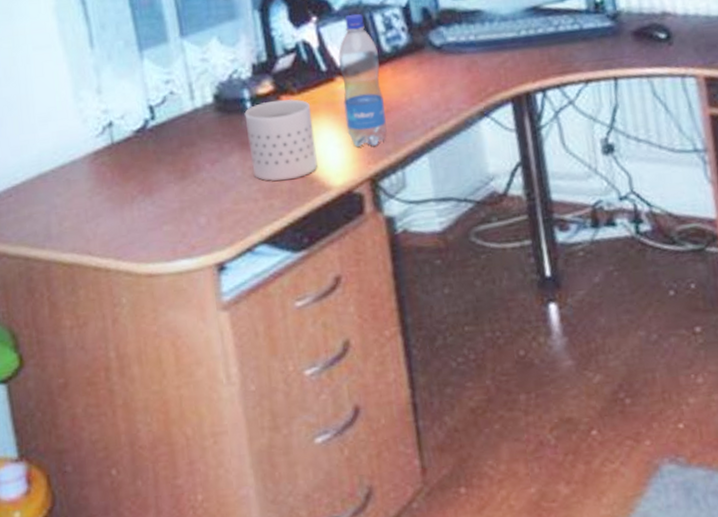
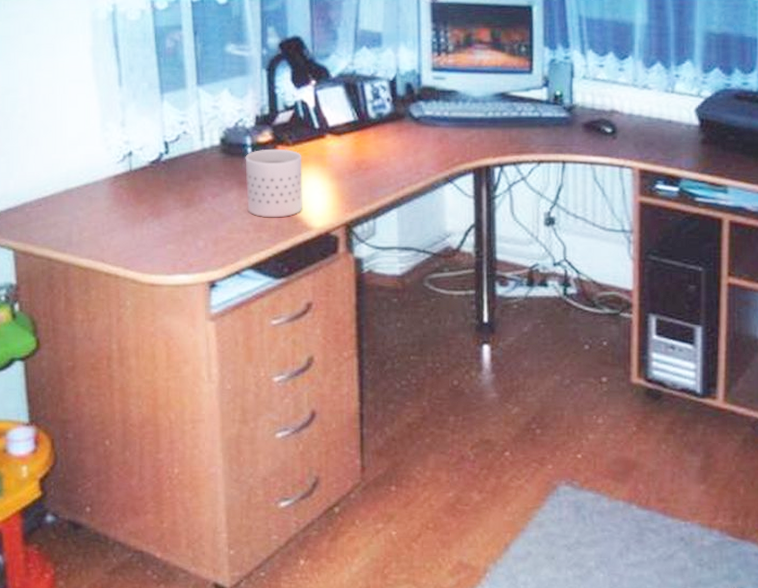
bottle: present [338,13,387,148] -> none [331,82,364,198]

